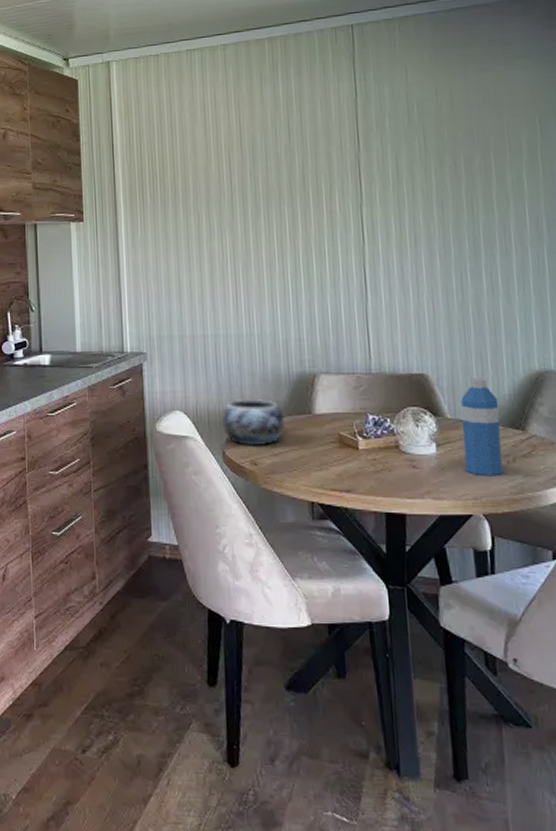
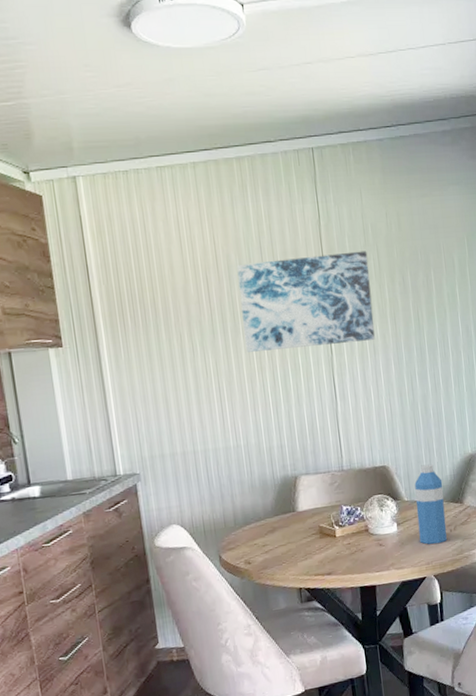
decorative bowl: present [221,398,285,447] -> none [216,504,273,548]
wall art: none [261,131,417,236] -> present [236,251,375,352]

